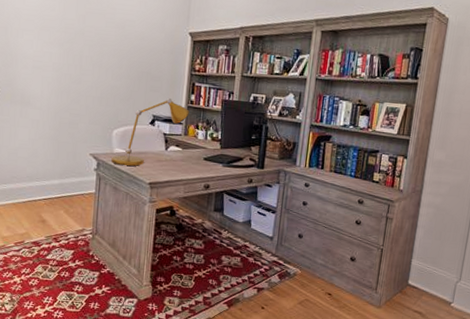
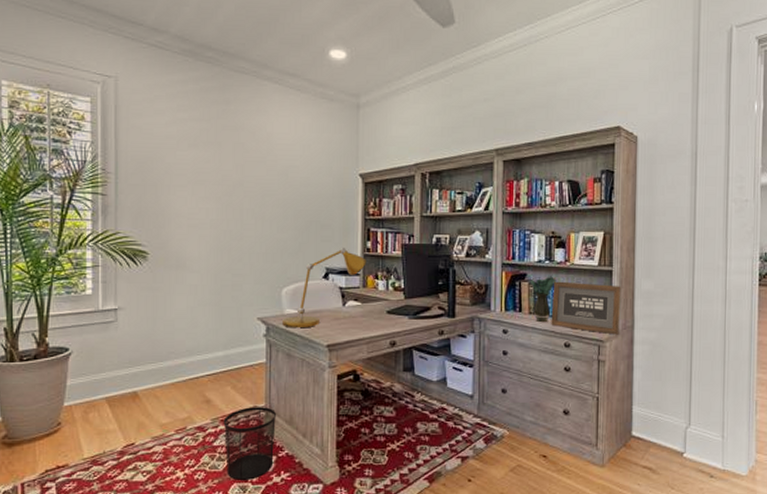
waste bin: none [55,229,102,290] -> present [223,407,277,480]
vase: none [333,137,358,181] -> present [530,273,557,323]
picture frame: none [348,145,416,197] -> present [551,281,621,335]

